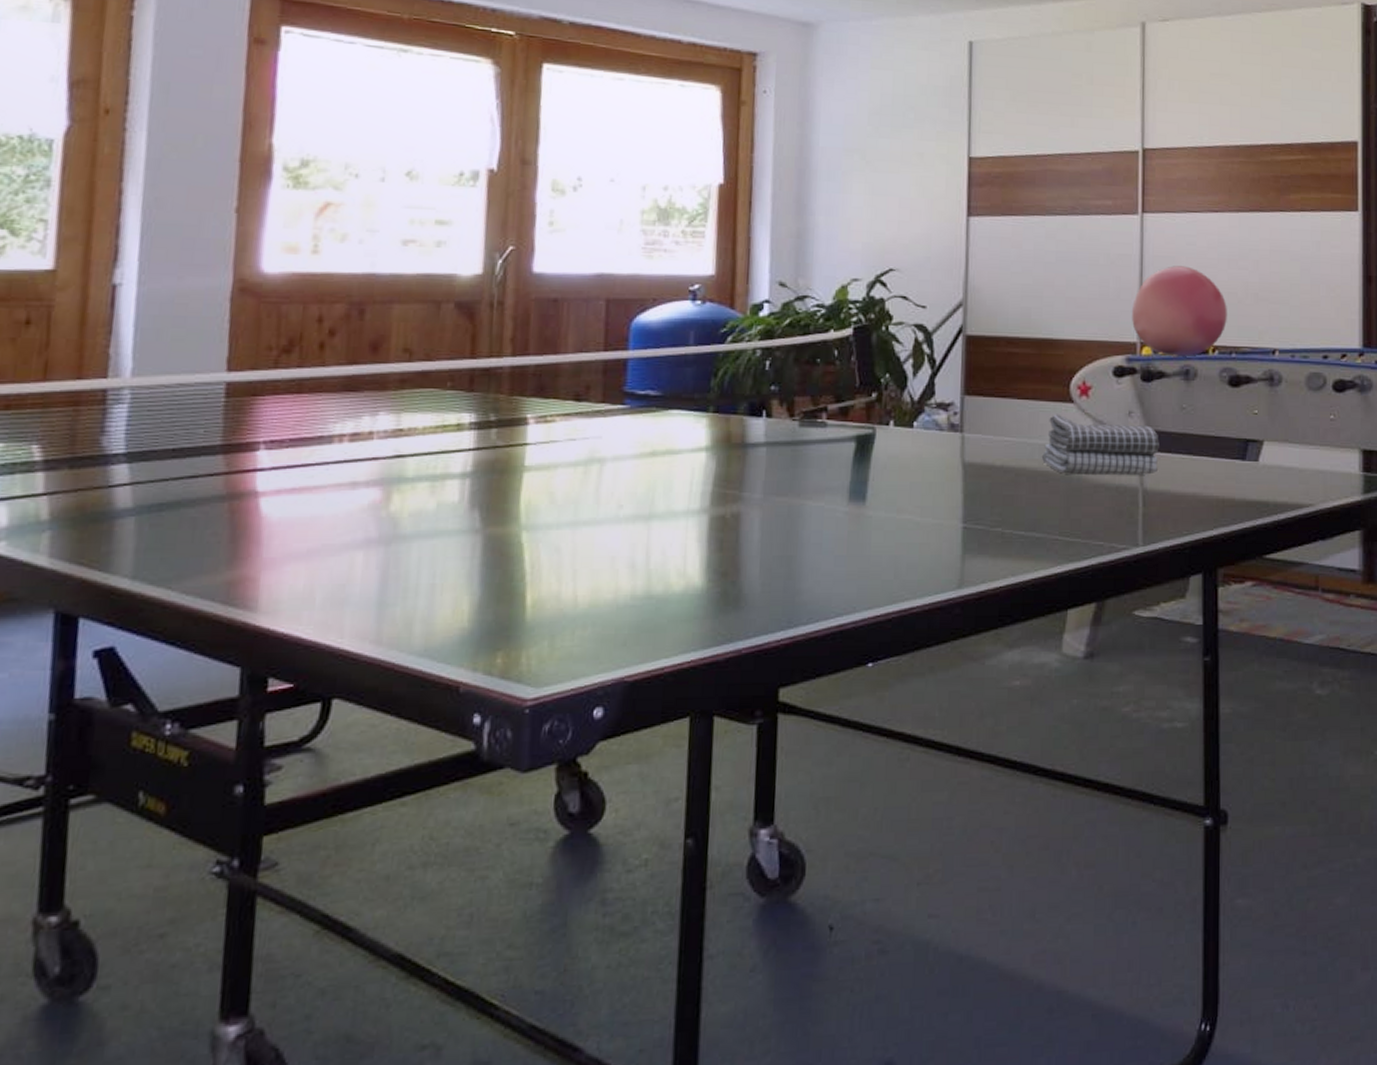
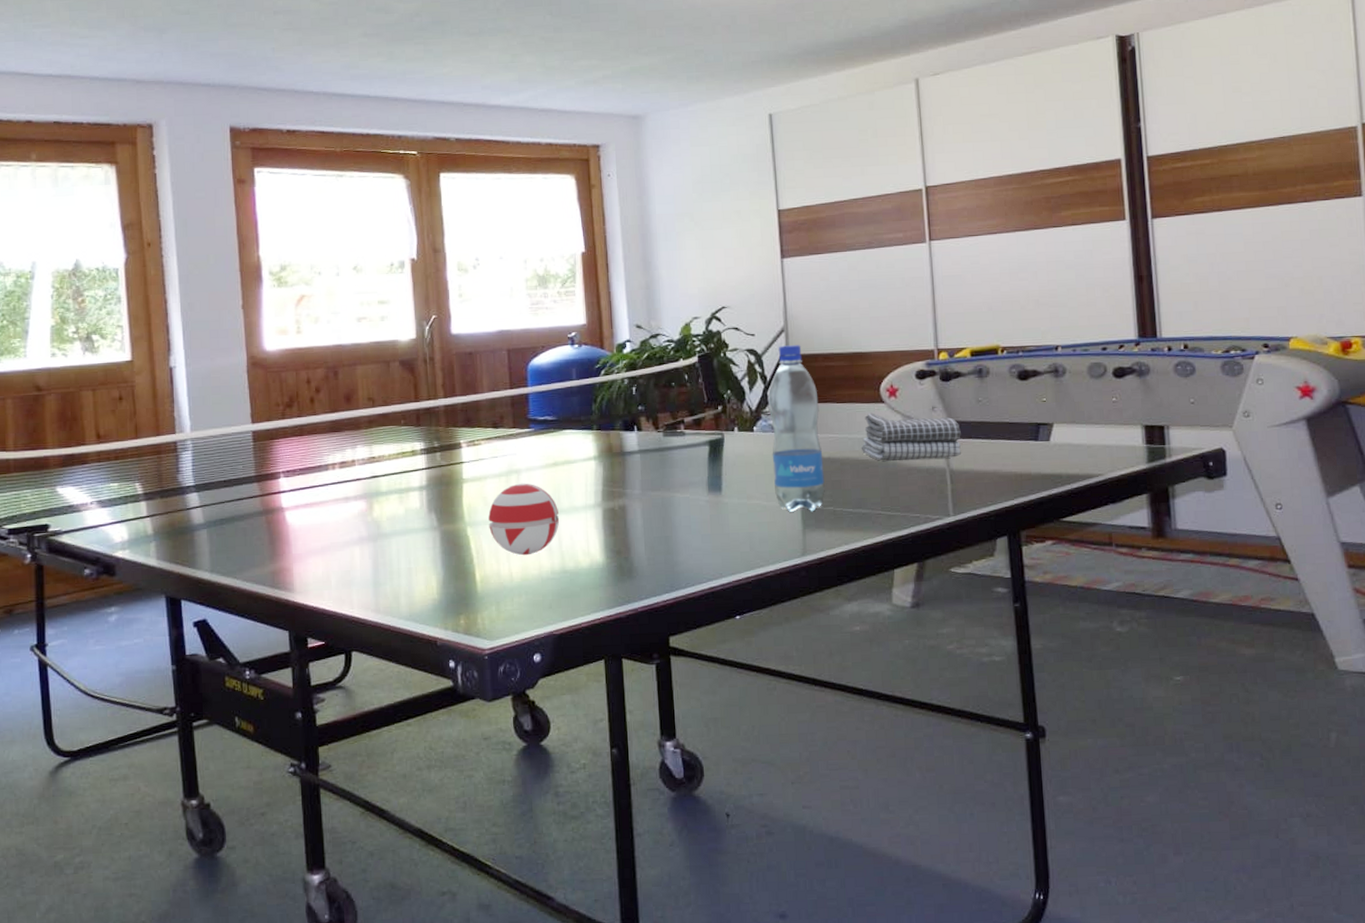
ball: none [552,476,650,574] -> present [488,483,559,556]
bottle: none [932,323,996,532] -> present [768,345,825,512]
ball: present [1131,266,1227,356] -> none [927,282,1012,358]

